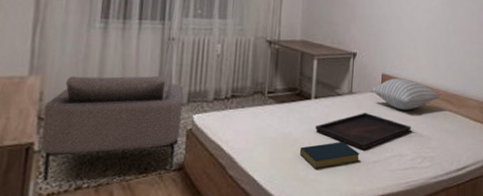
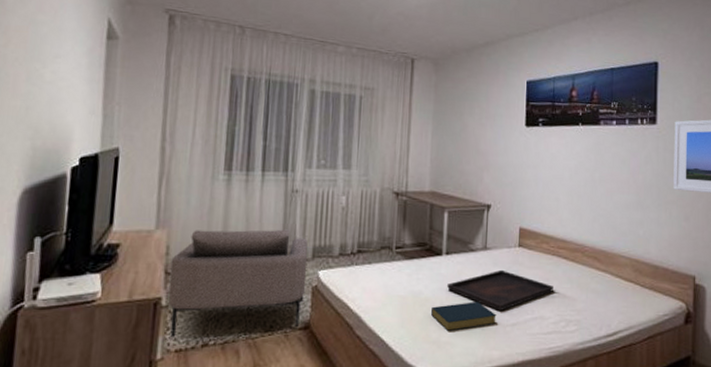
pillow: present [371,78,440,111] -> none [507,232,585,268]

